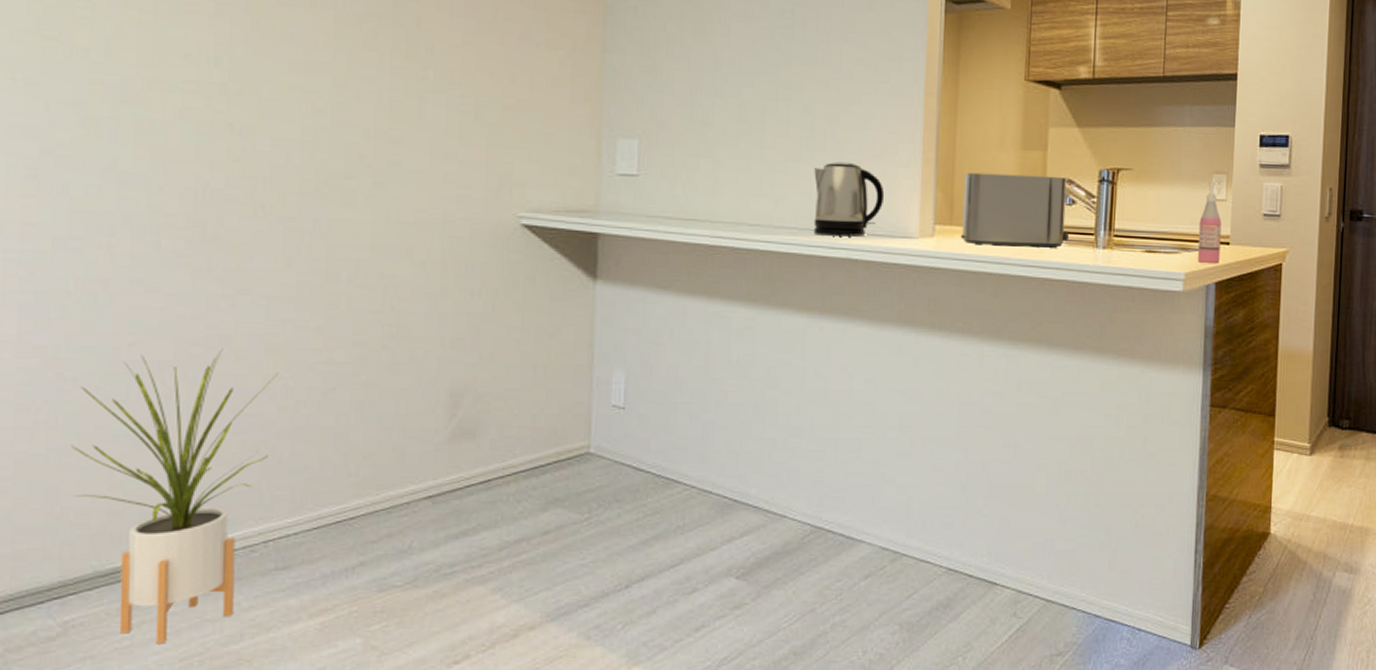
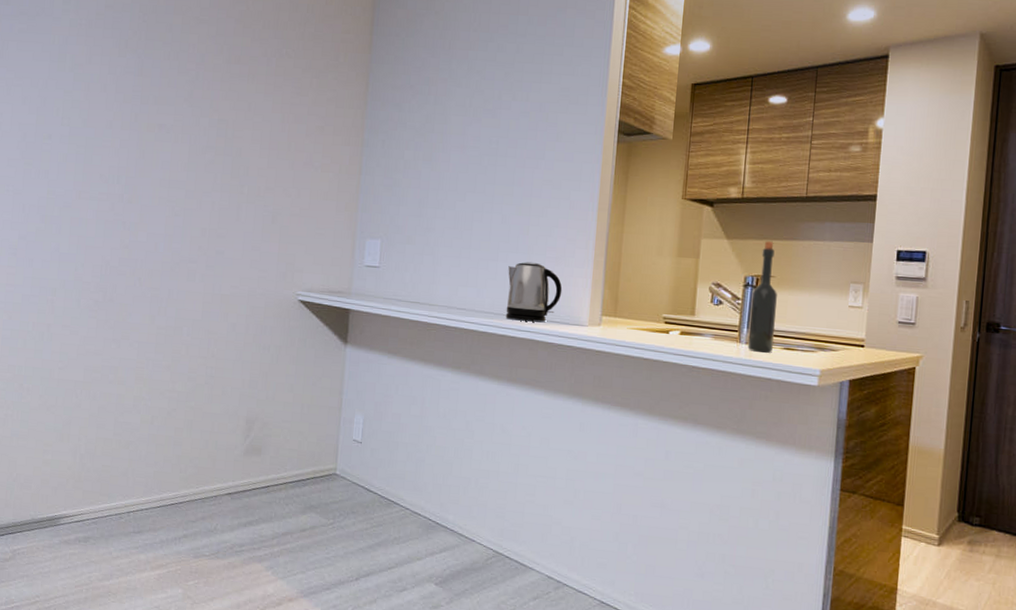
house plant: present [71,347,278,644] -> none [23,375,142,574]
toaster: present [960,172,1070,249] -> none [622,274,718,342]
wine bottle: none [1105,128,1136,257] -> present [747,241,777,353]
soap dispenser: present [1197,182,1222,264] -> none [832,291,857,364]

